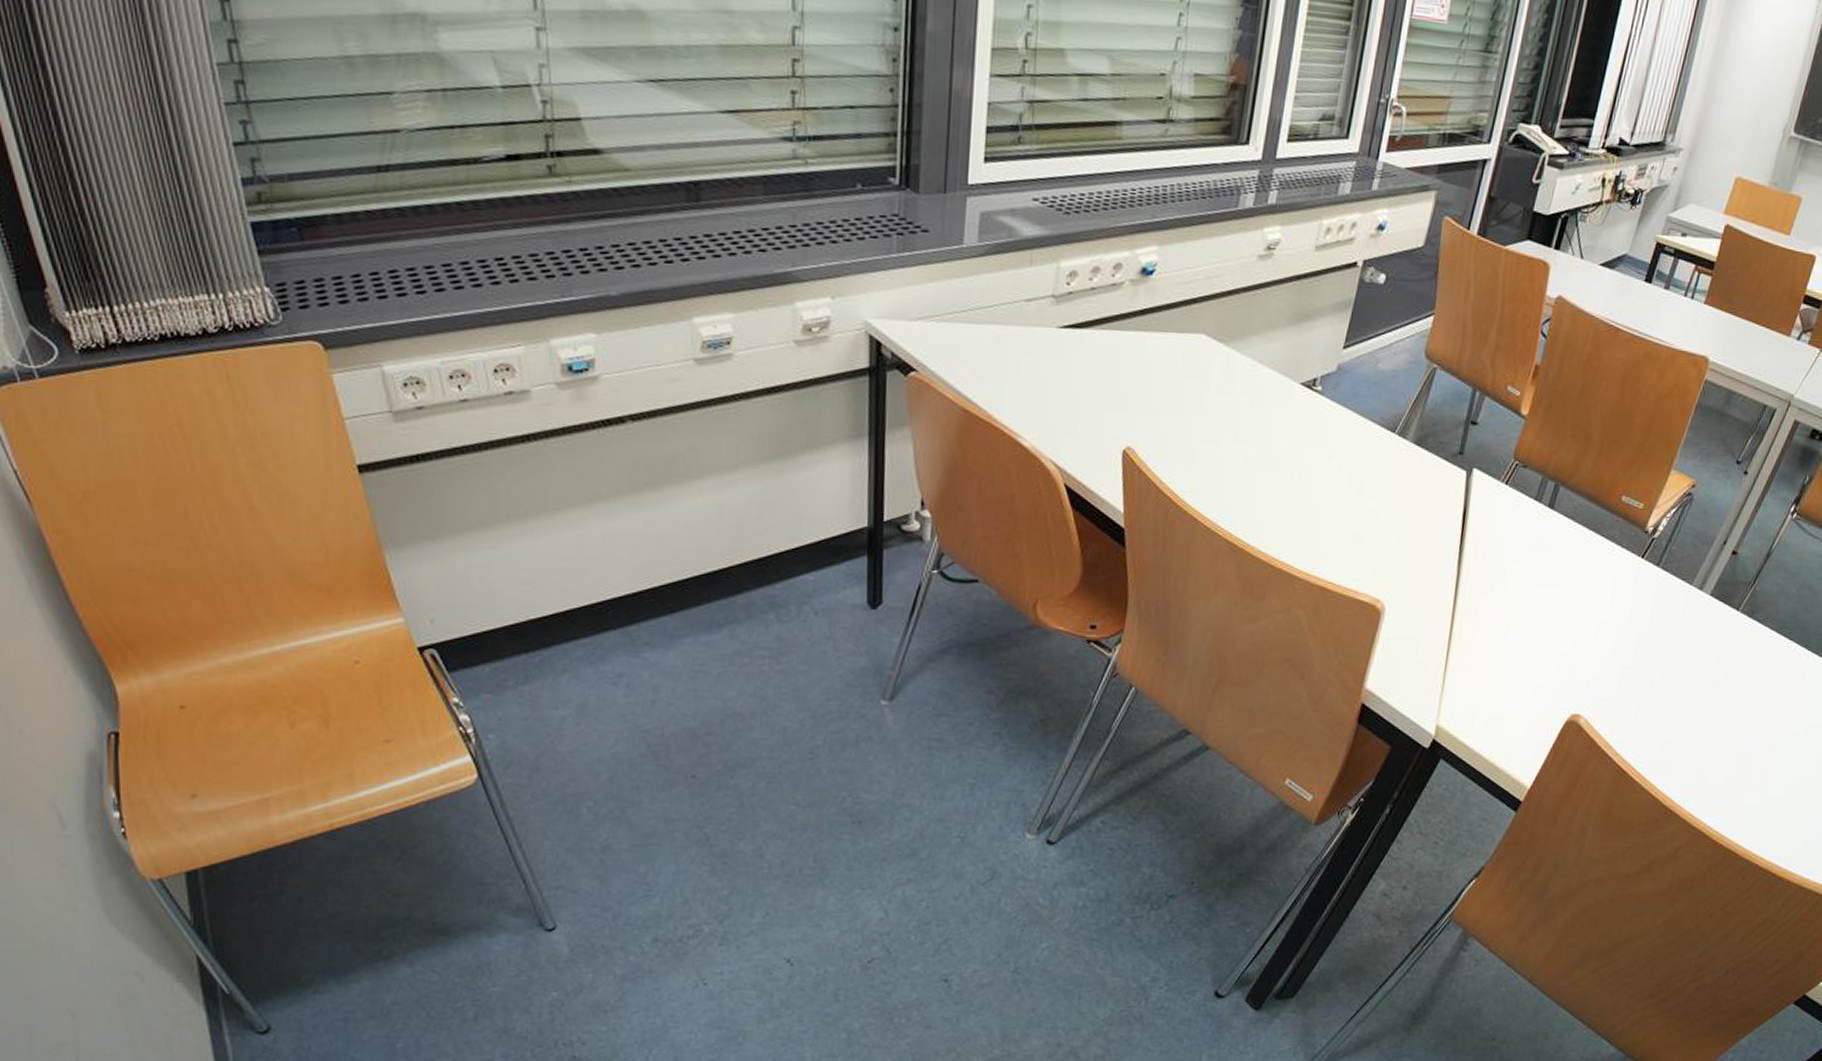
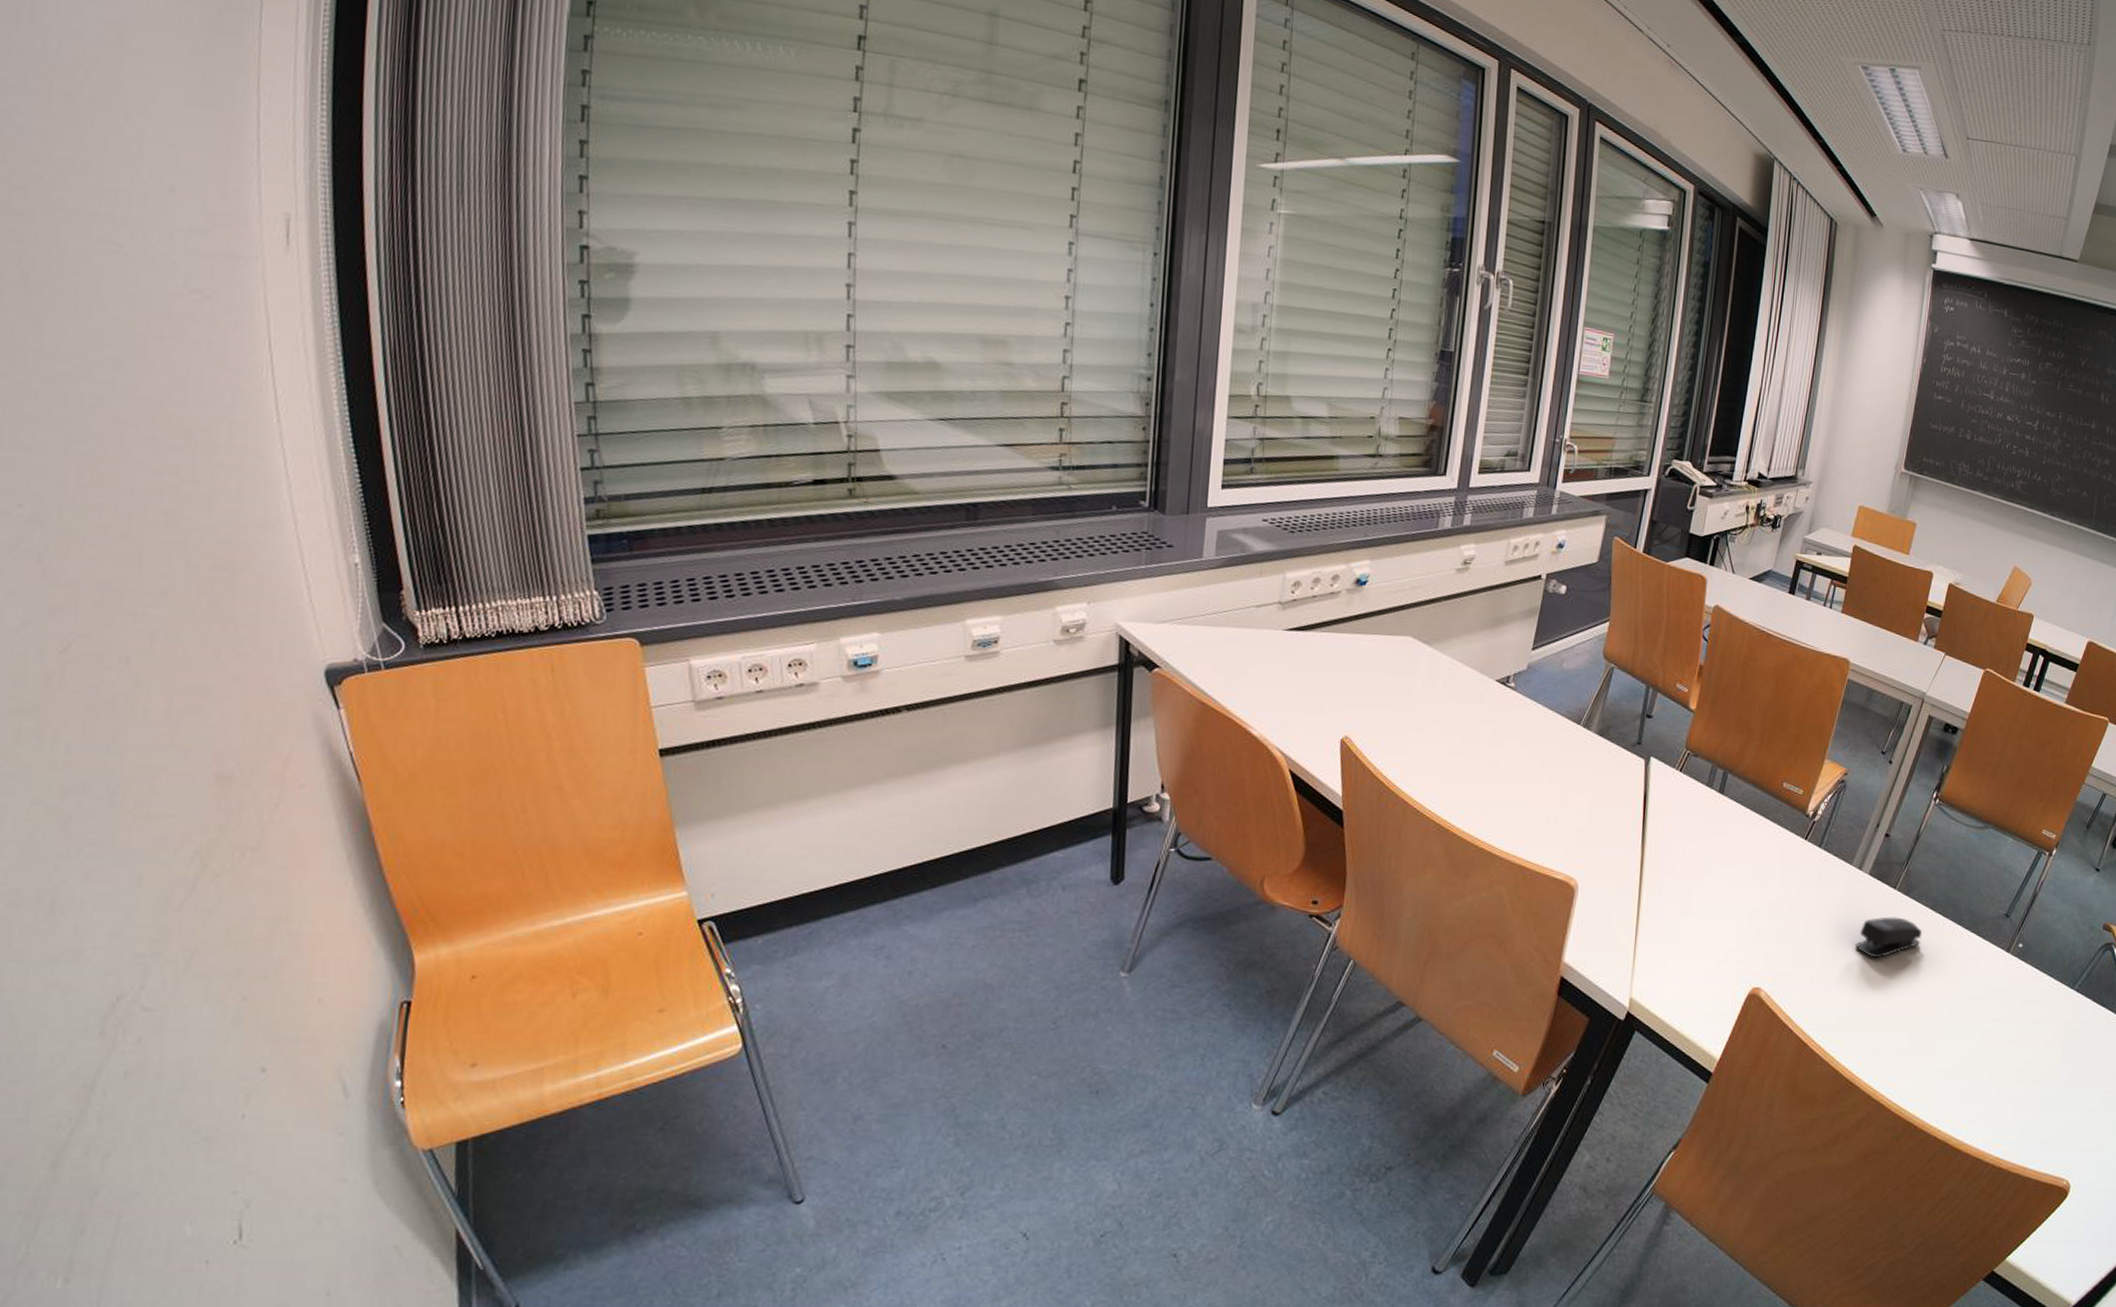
stapler: none [1687,640,1764,684] -> present [1855,917,1922,959]

